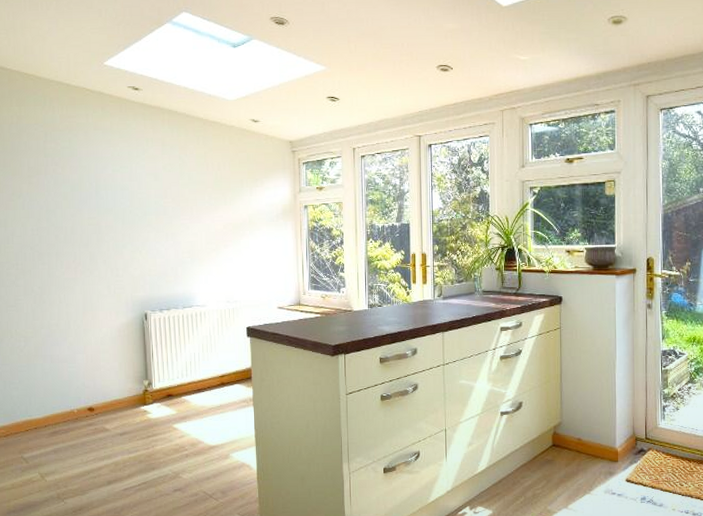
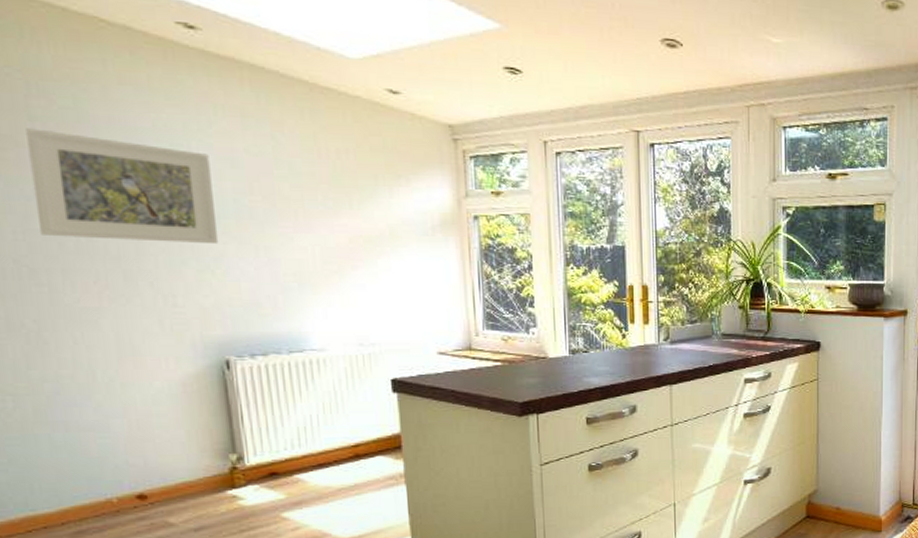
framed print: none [43,162,145,233] -> present [26,128,219,245]

